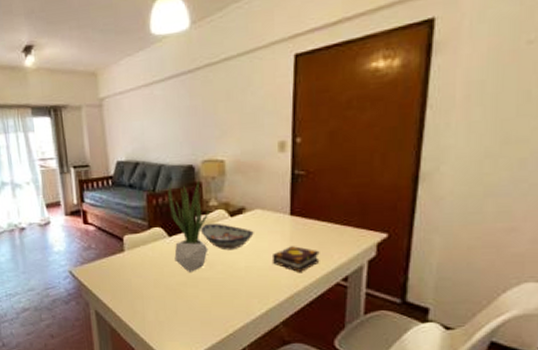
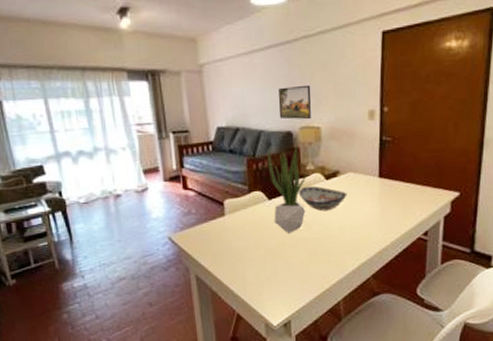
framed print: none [180,115,215,153] -> present [278,84,312,120]
book: present [272,246,320,272] -> none [363,205,404,229]

